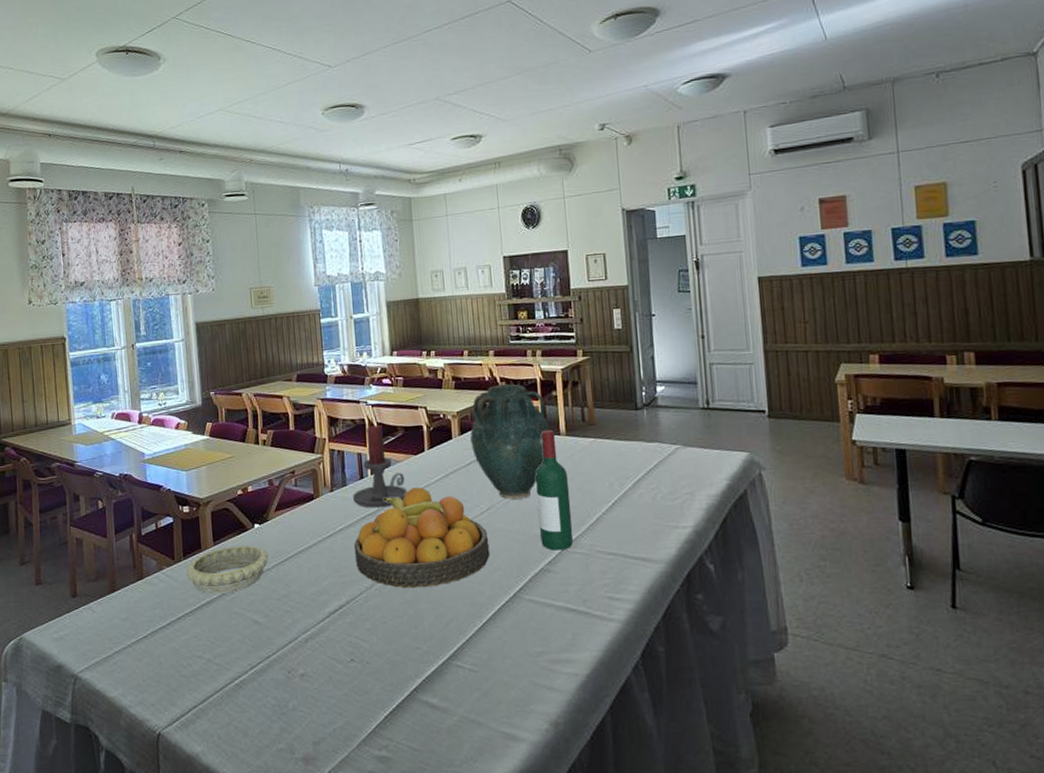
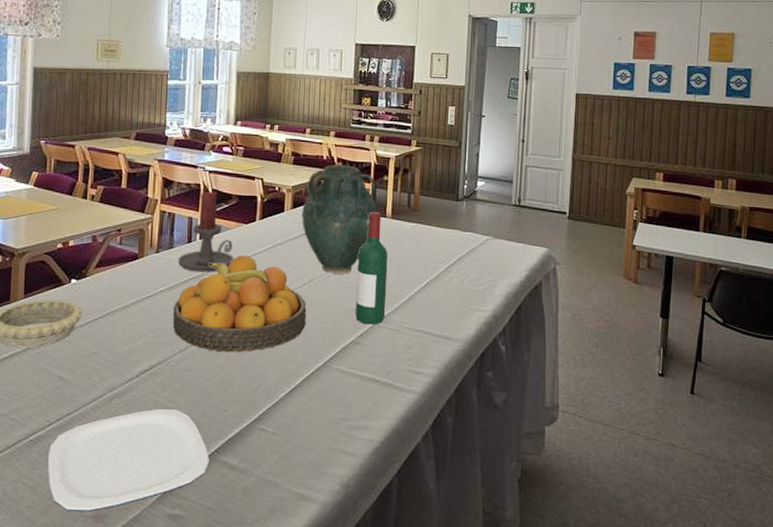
plate: none [253,648,409,755] -> present [47,409,209,512]

